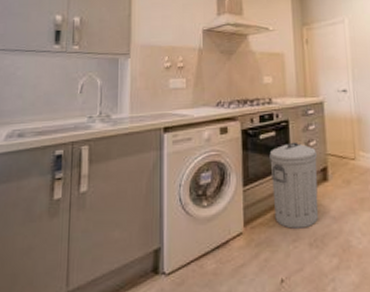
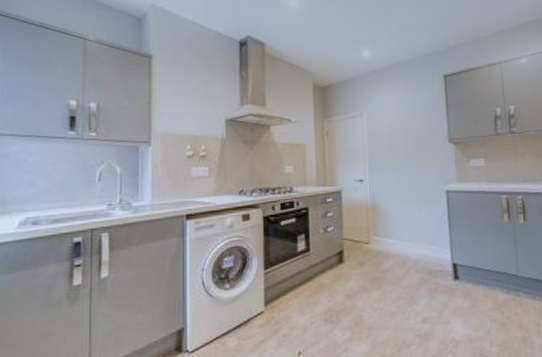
trash can: present [269,142,319,229] -> none [290,227,335,307]

